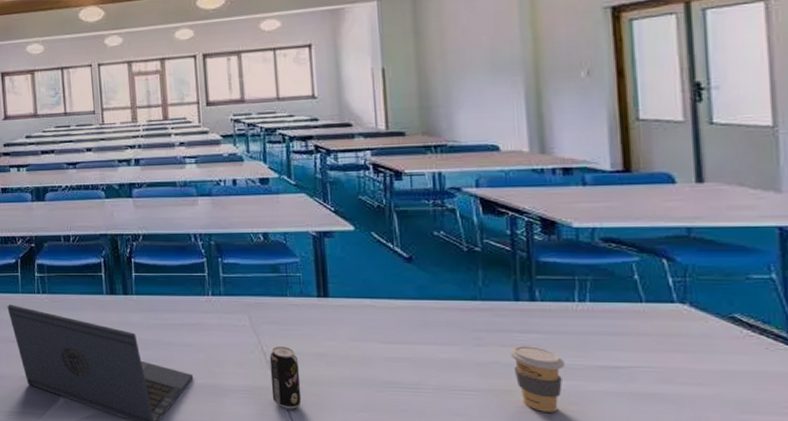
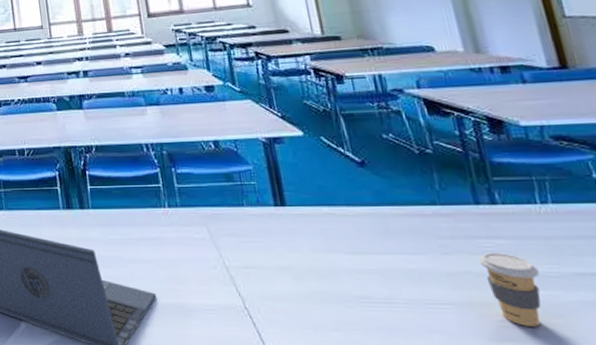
beverage can: present [269,346,302,409] -> none [232,260,271,329]

